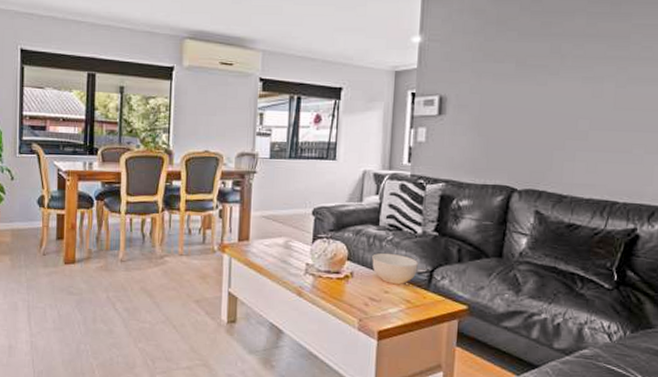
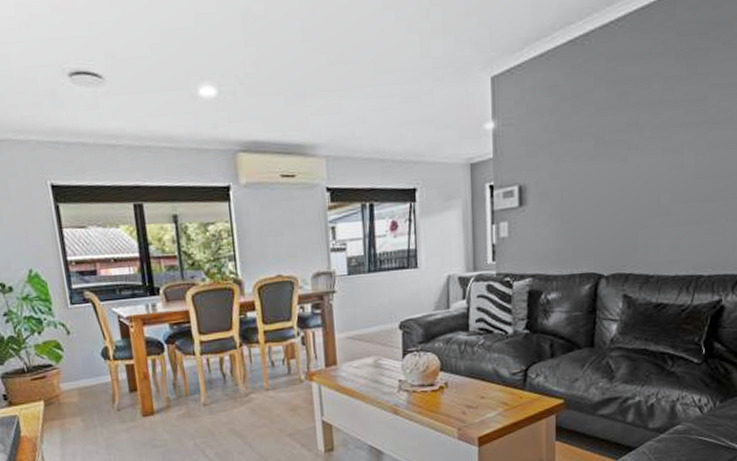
bowl: present [372,252,419,285] -> none [465,357,513,389]

